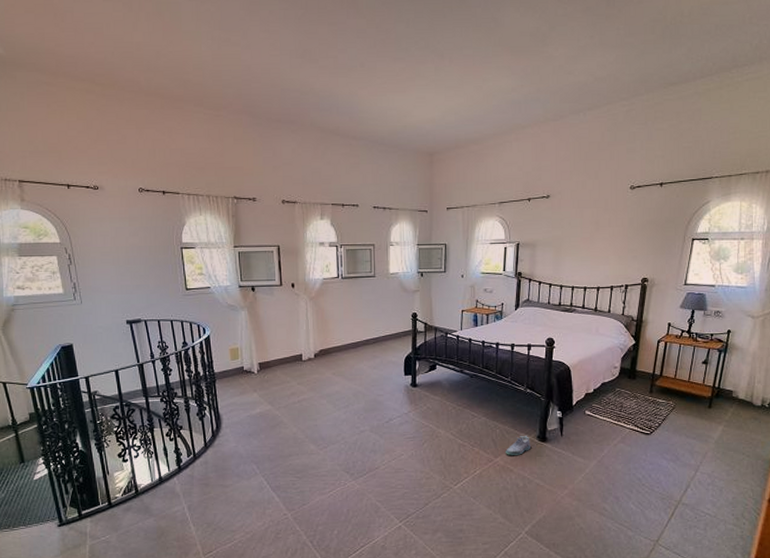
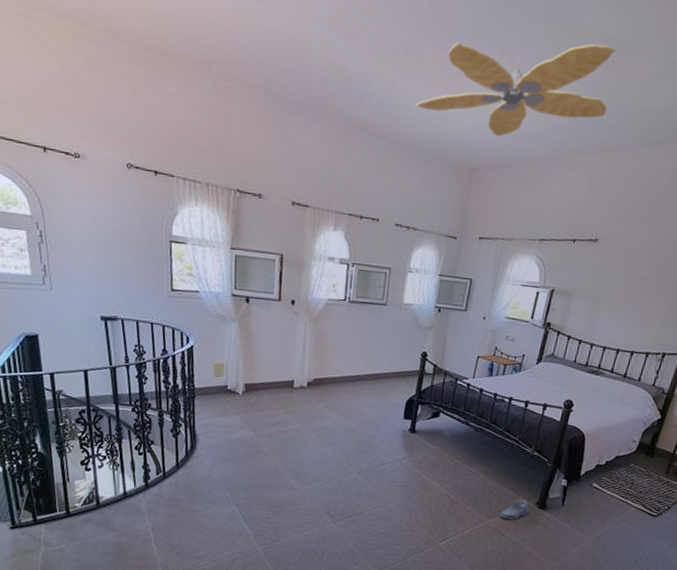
ceiling fan: none [375,39,538,123] -> present [414,42,617,137]

